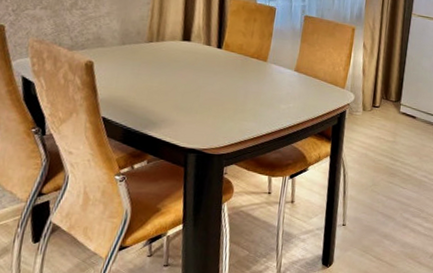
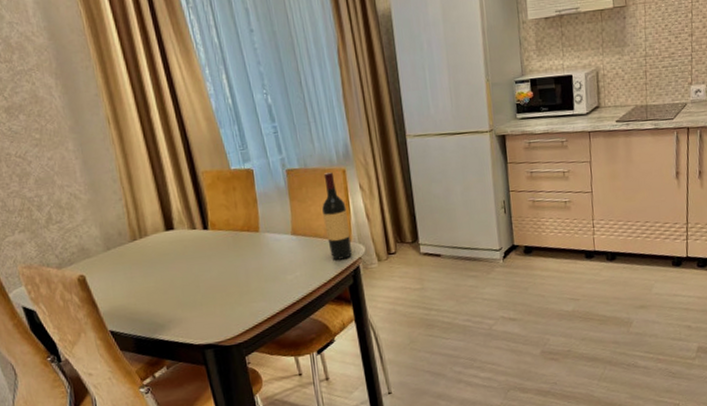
wine bottle: none [324,27,348,102] -> present [322,172,352,260]

